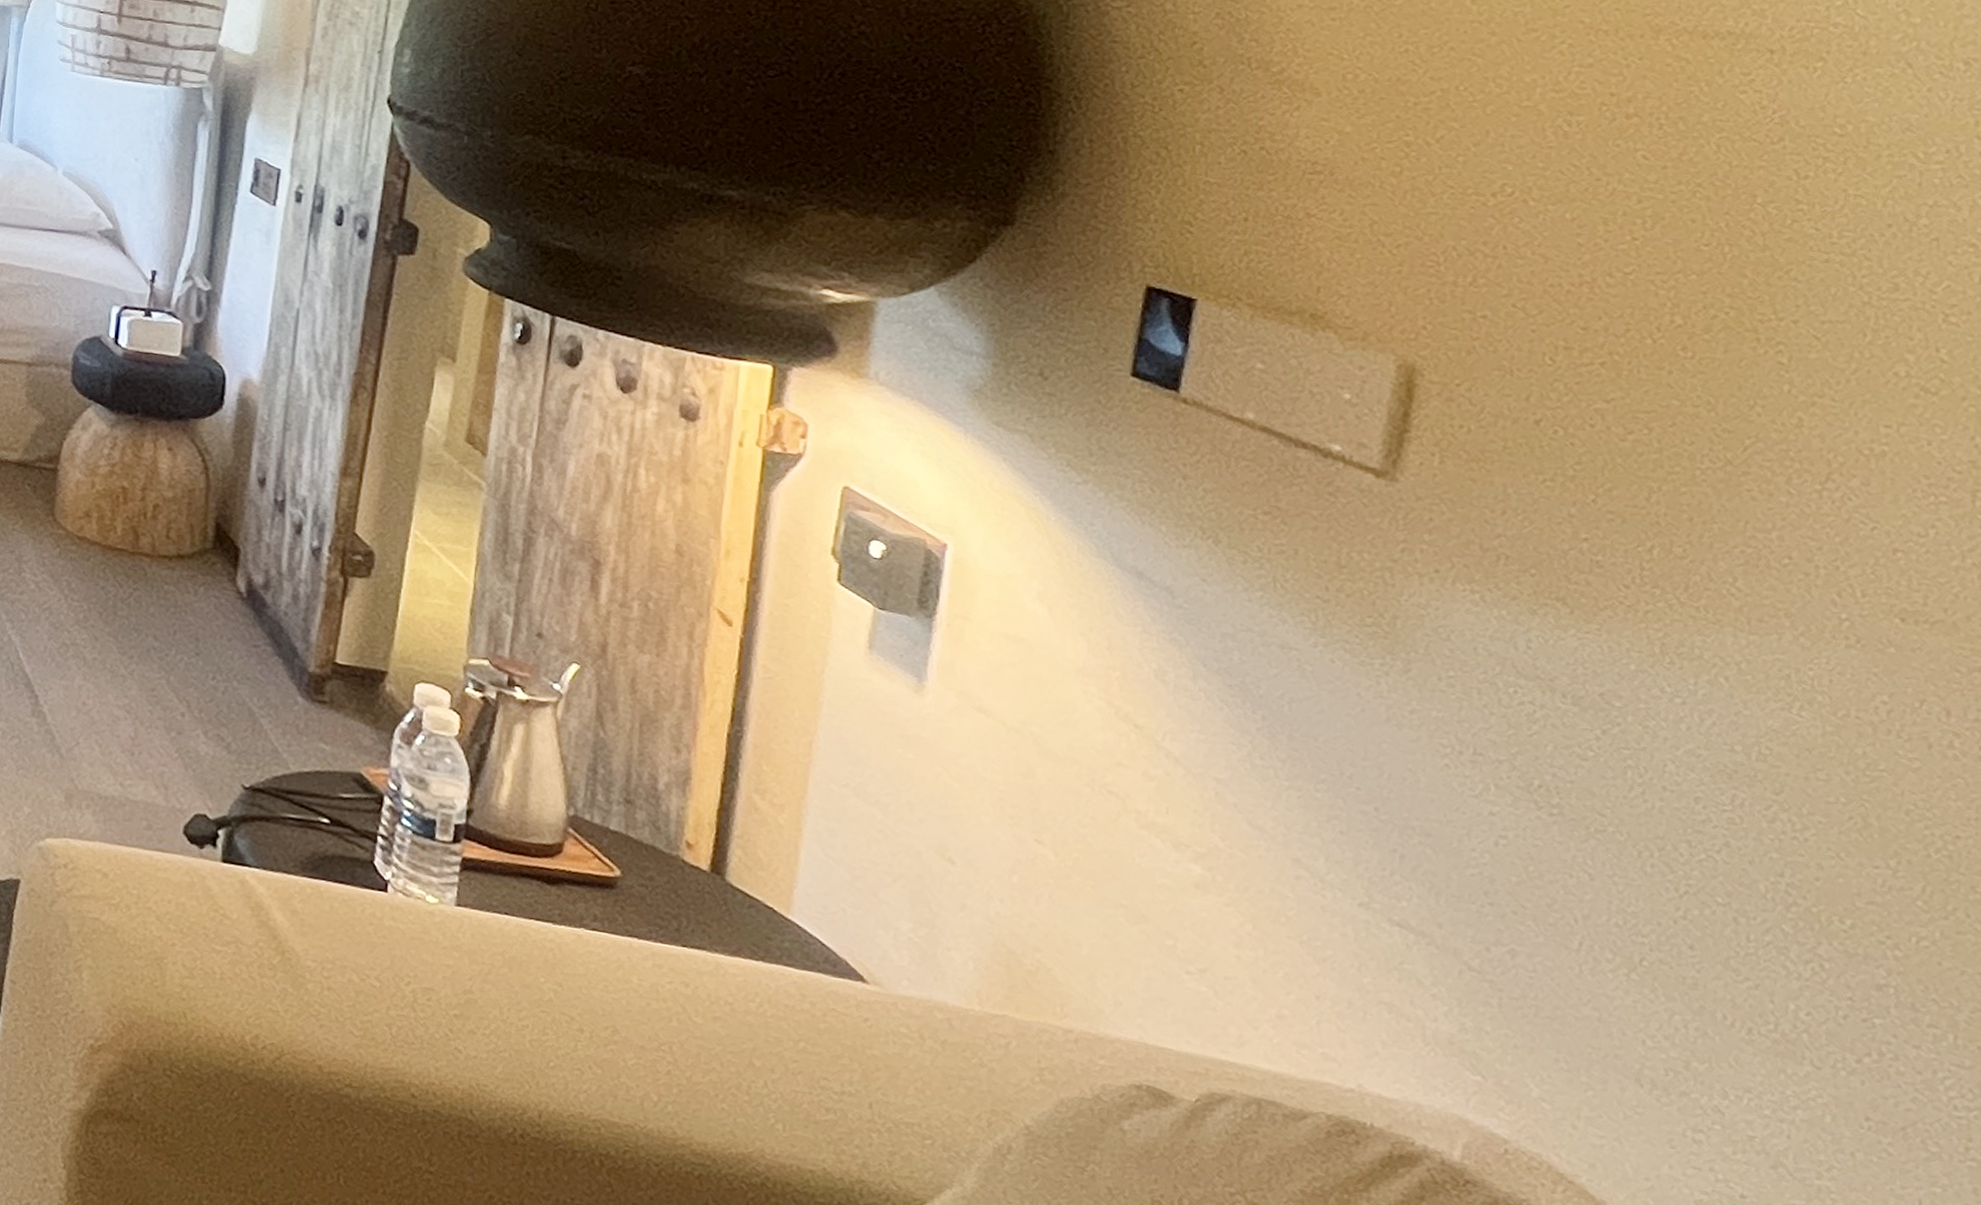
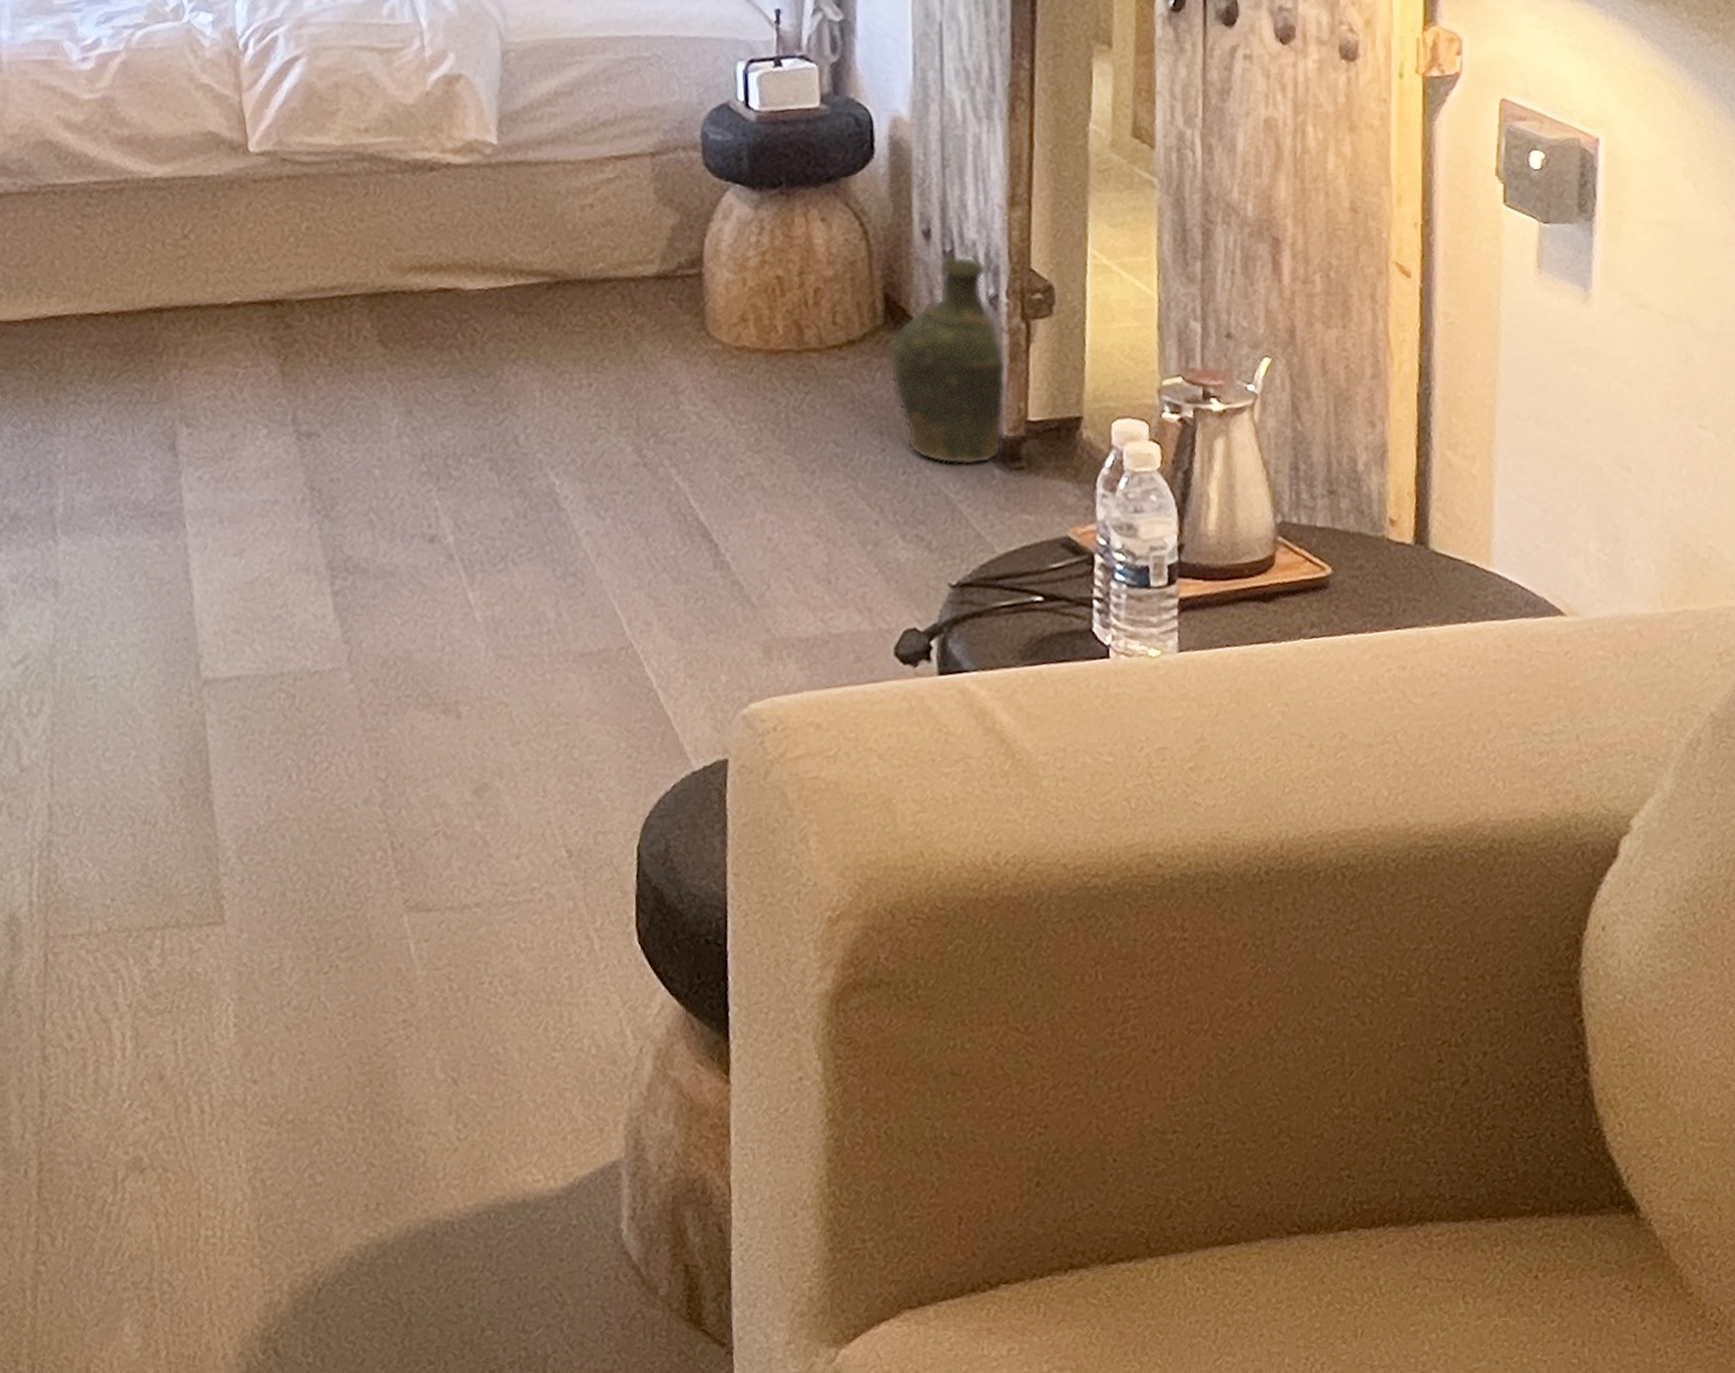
ceramic jug: none [212,504,321,690] -> present [889,255,1008,466]

